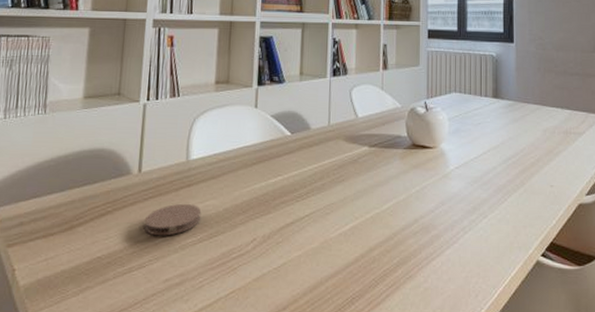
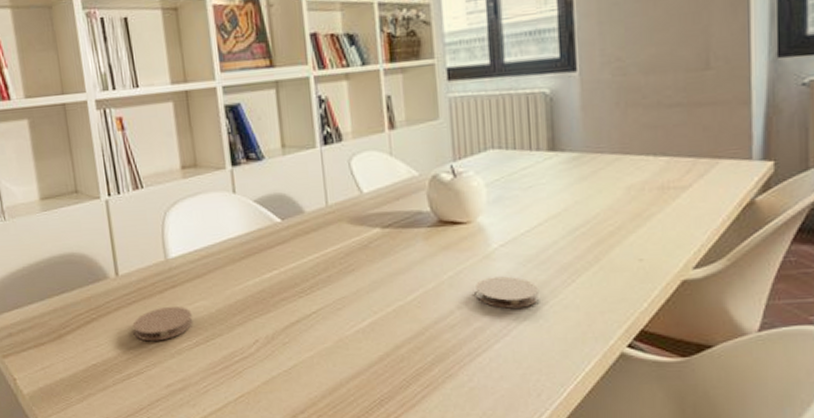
coaster: none [435,193,482,220] -> present [476,276,540,309]

